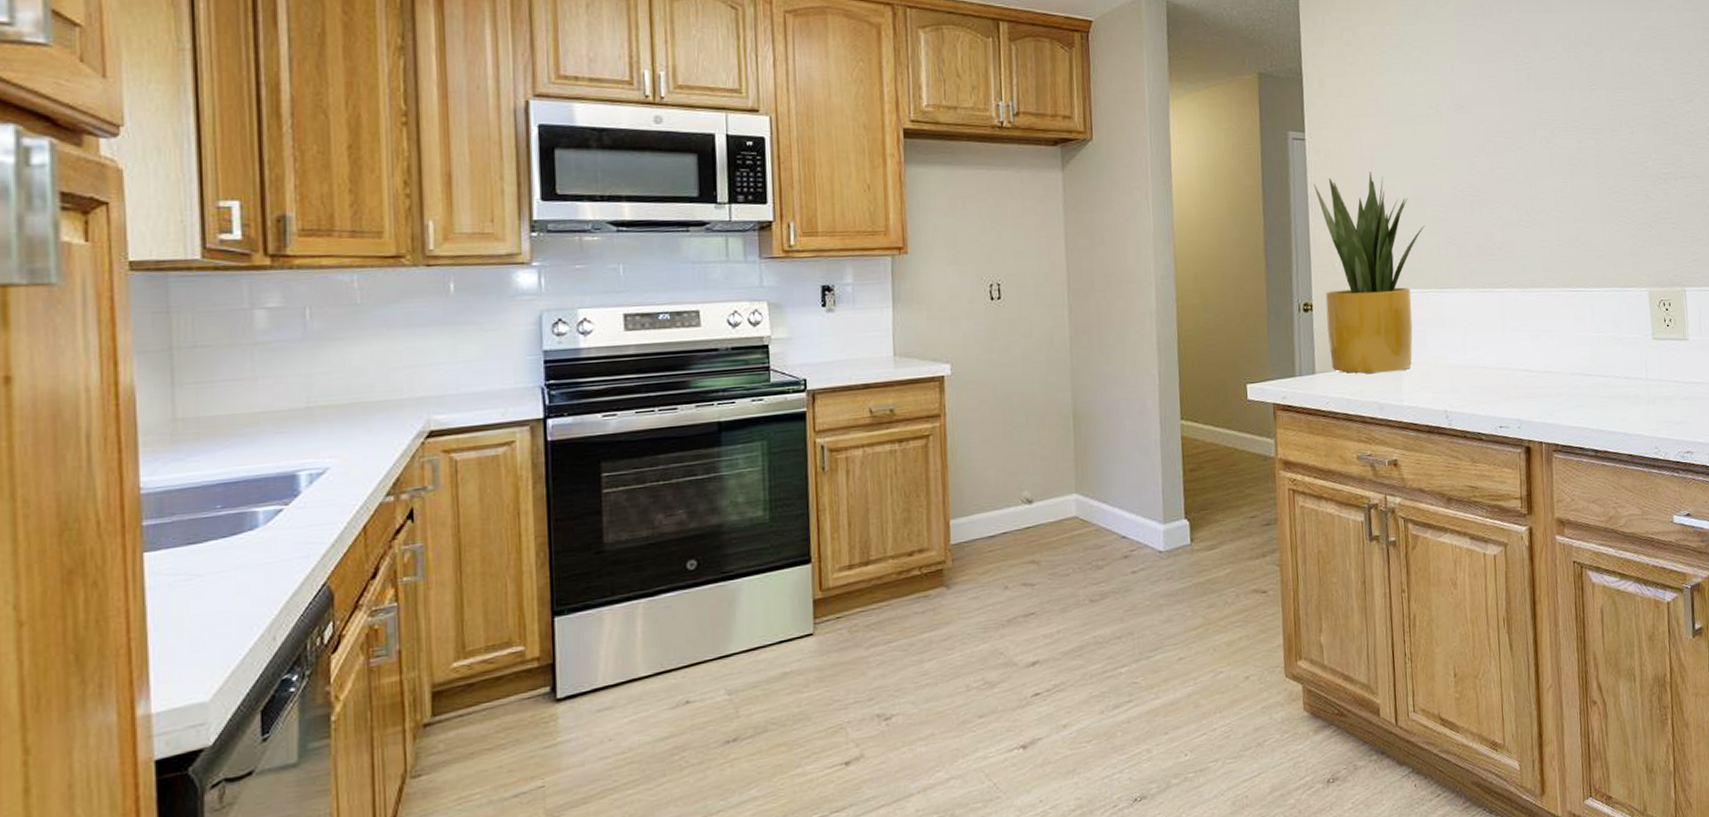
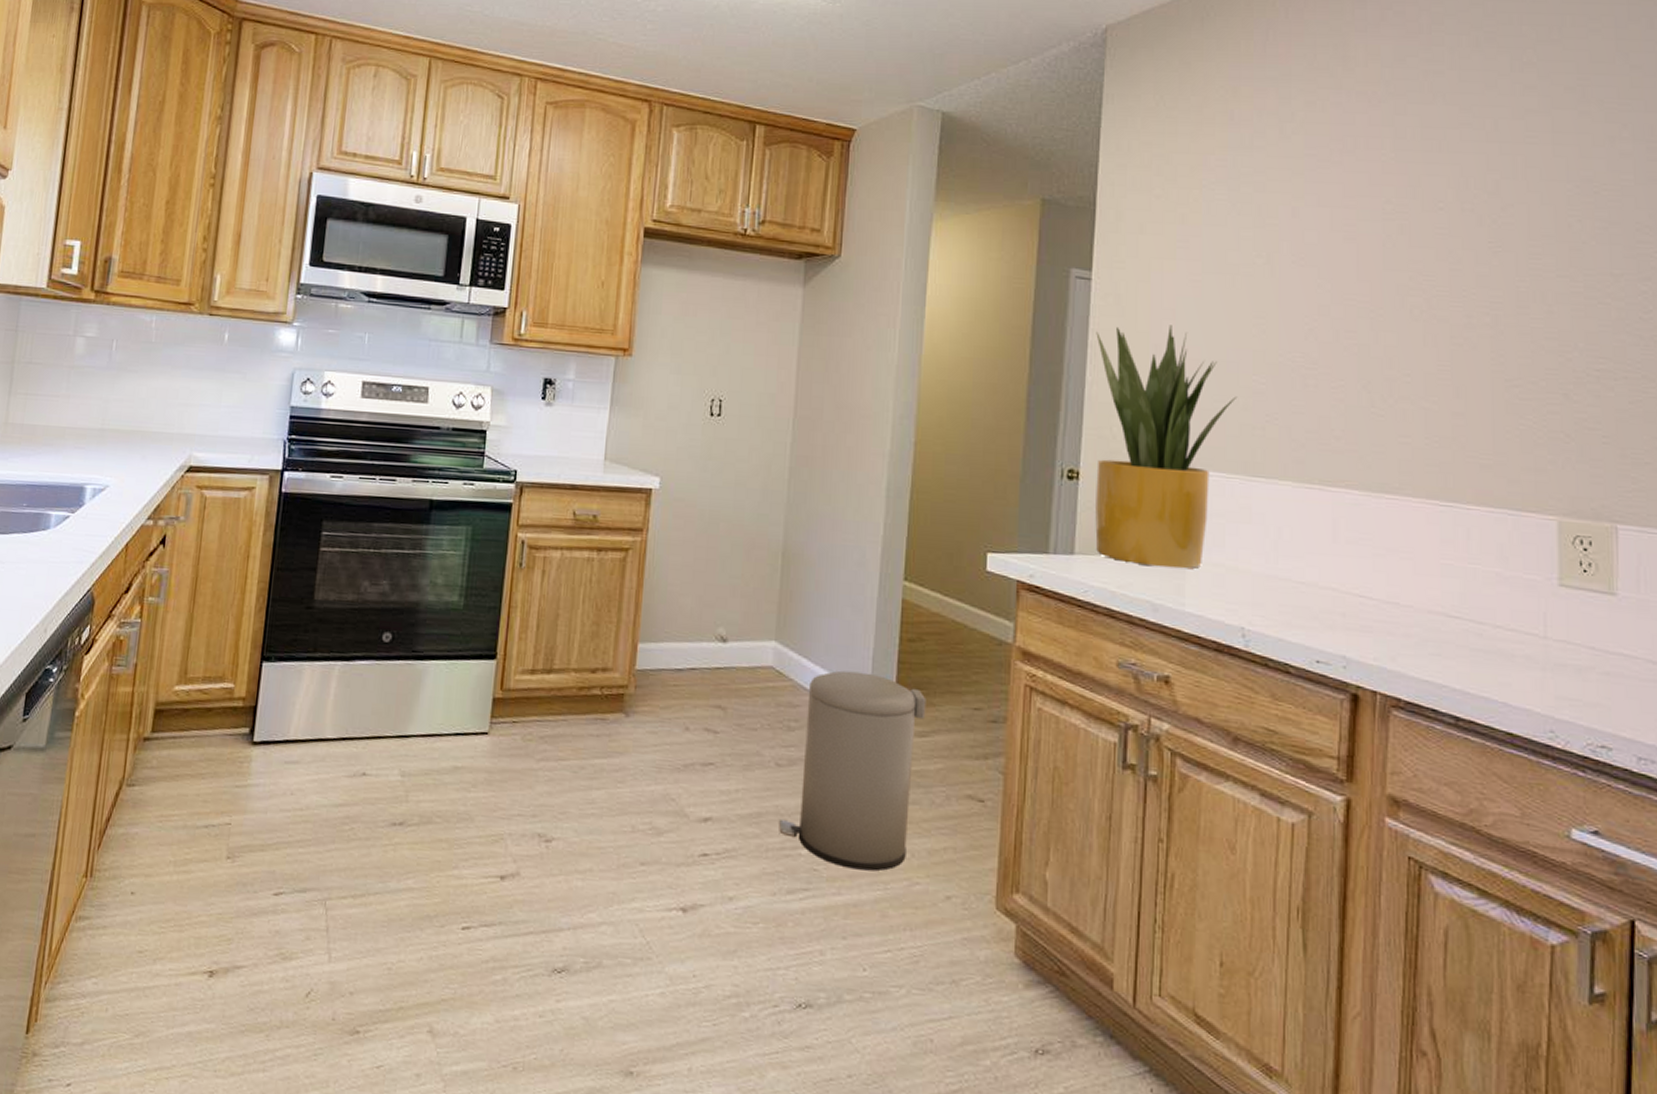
pedal bin: none [1098,505,1212,675] -> present [778,670,926,871]

